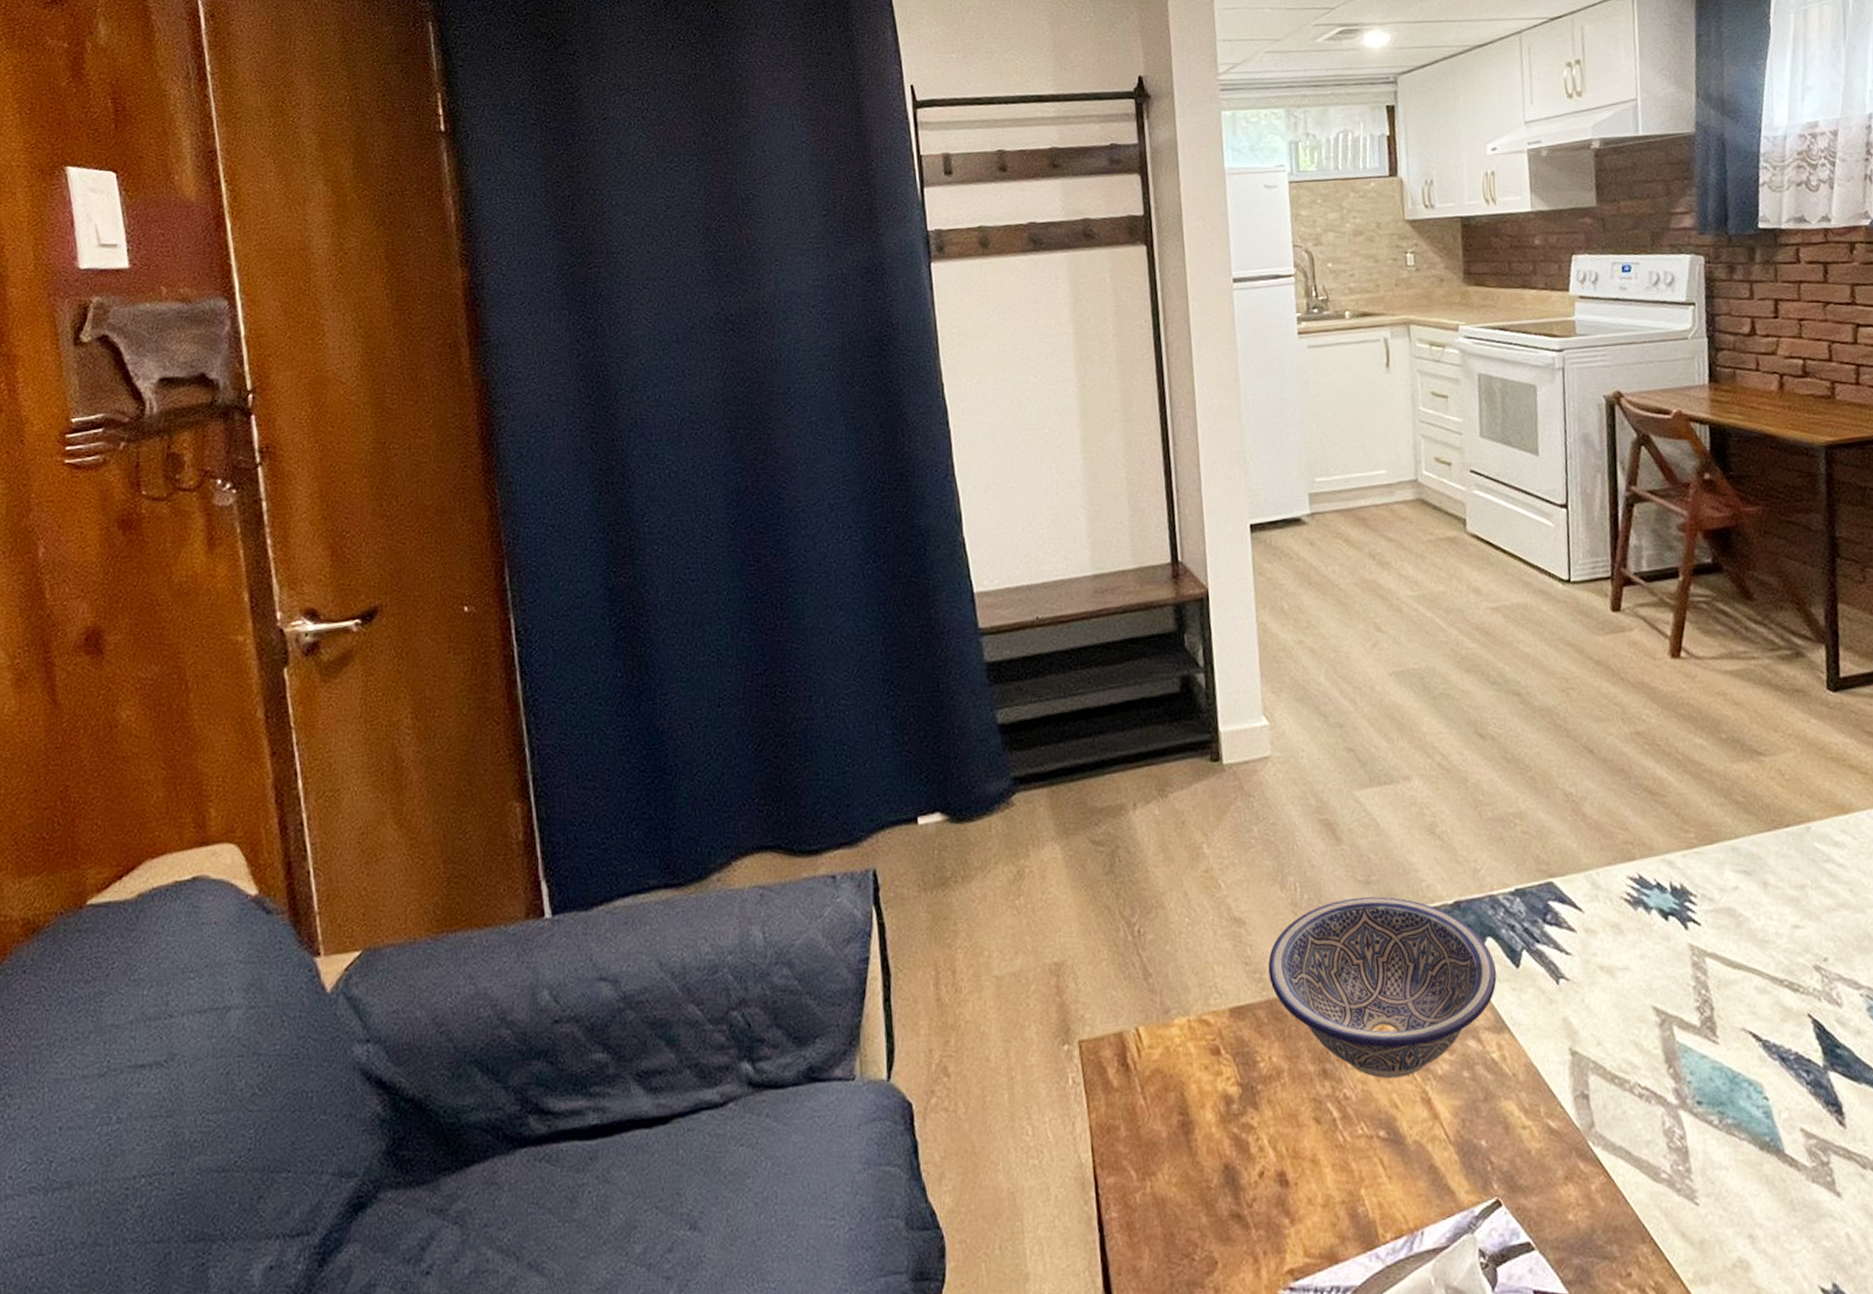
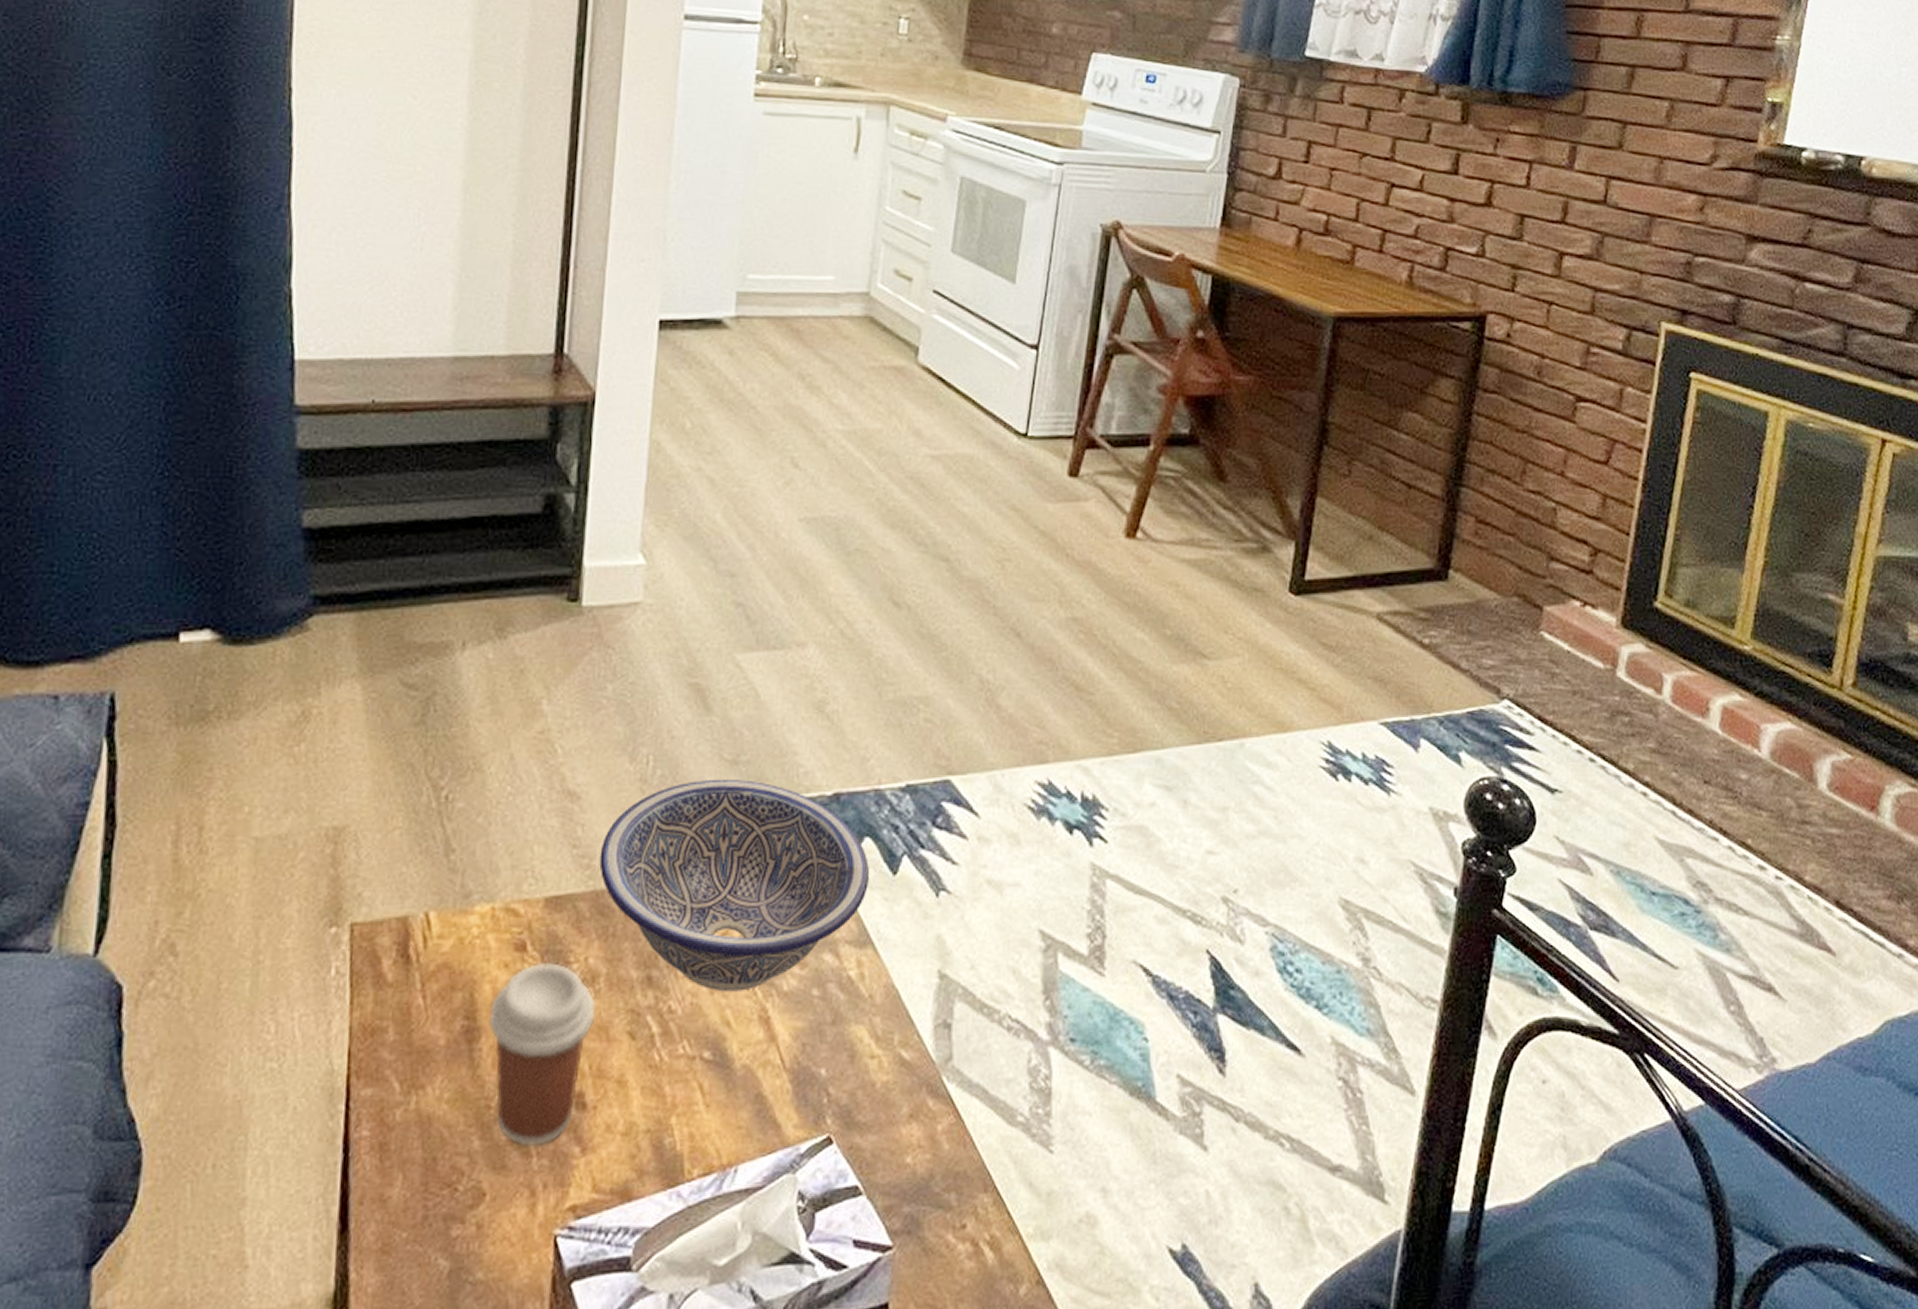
coffee cup: none [1198,1063,1285,1220] -> present [487,963,595,1146]

